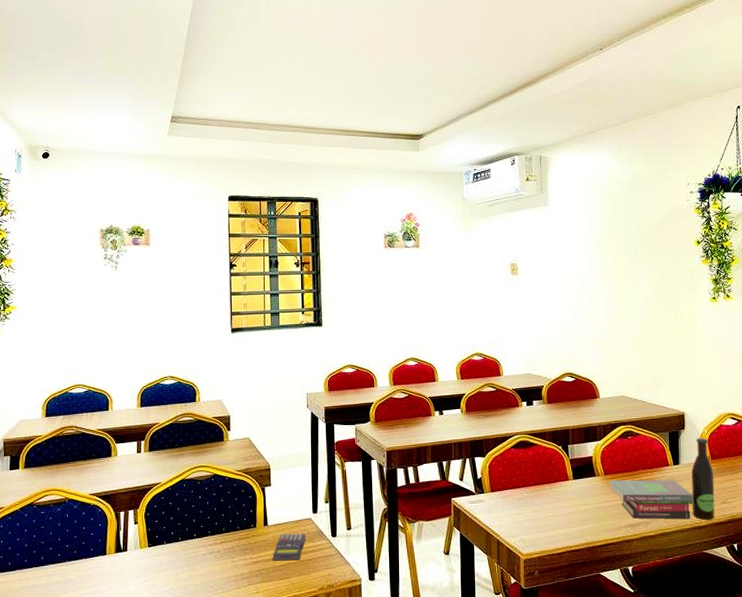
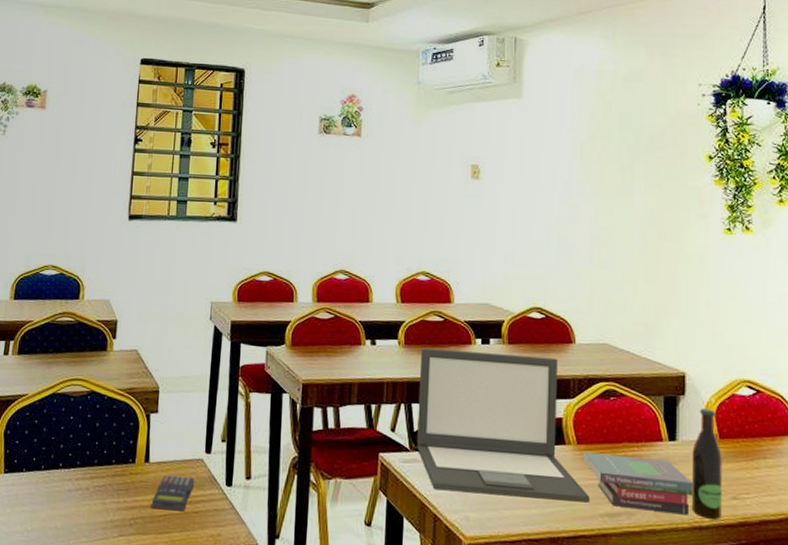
laptop: none [479,411,617,521] -> present [417,347,591,503]

